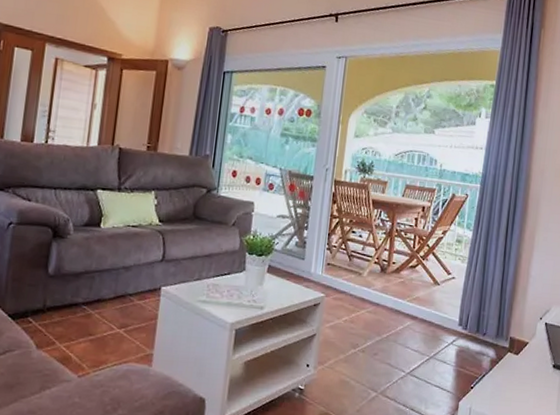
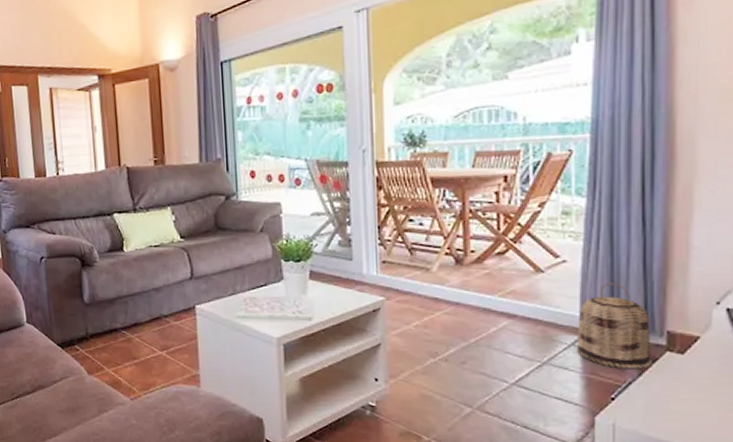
basket: none [454,297,501,366] -> present [577,283,652,370]

